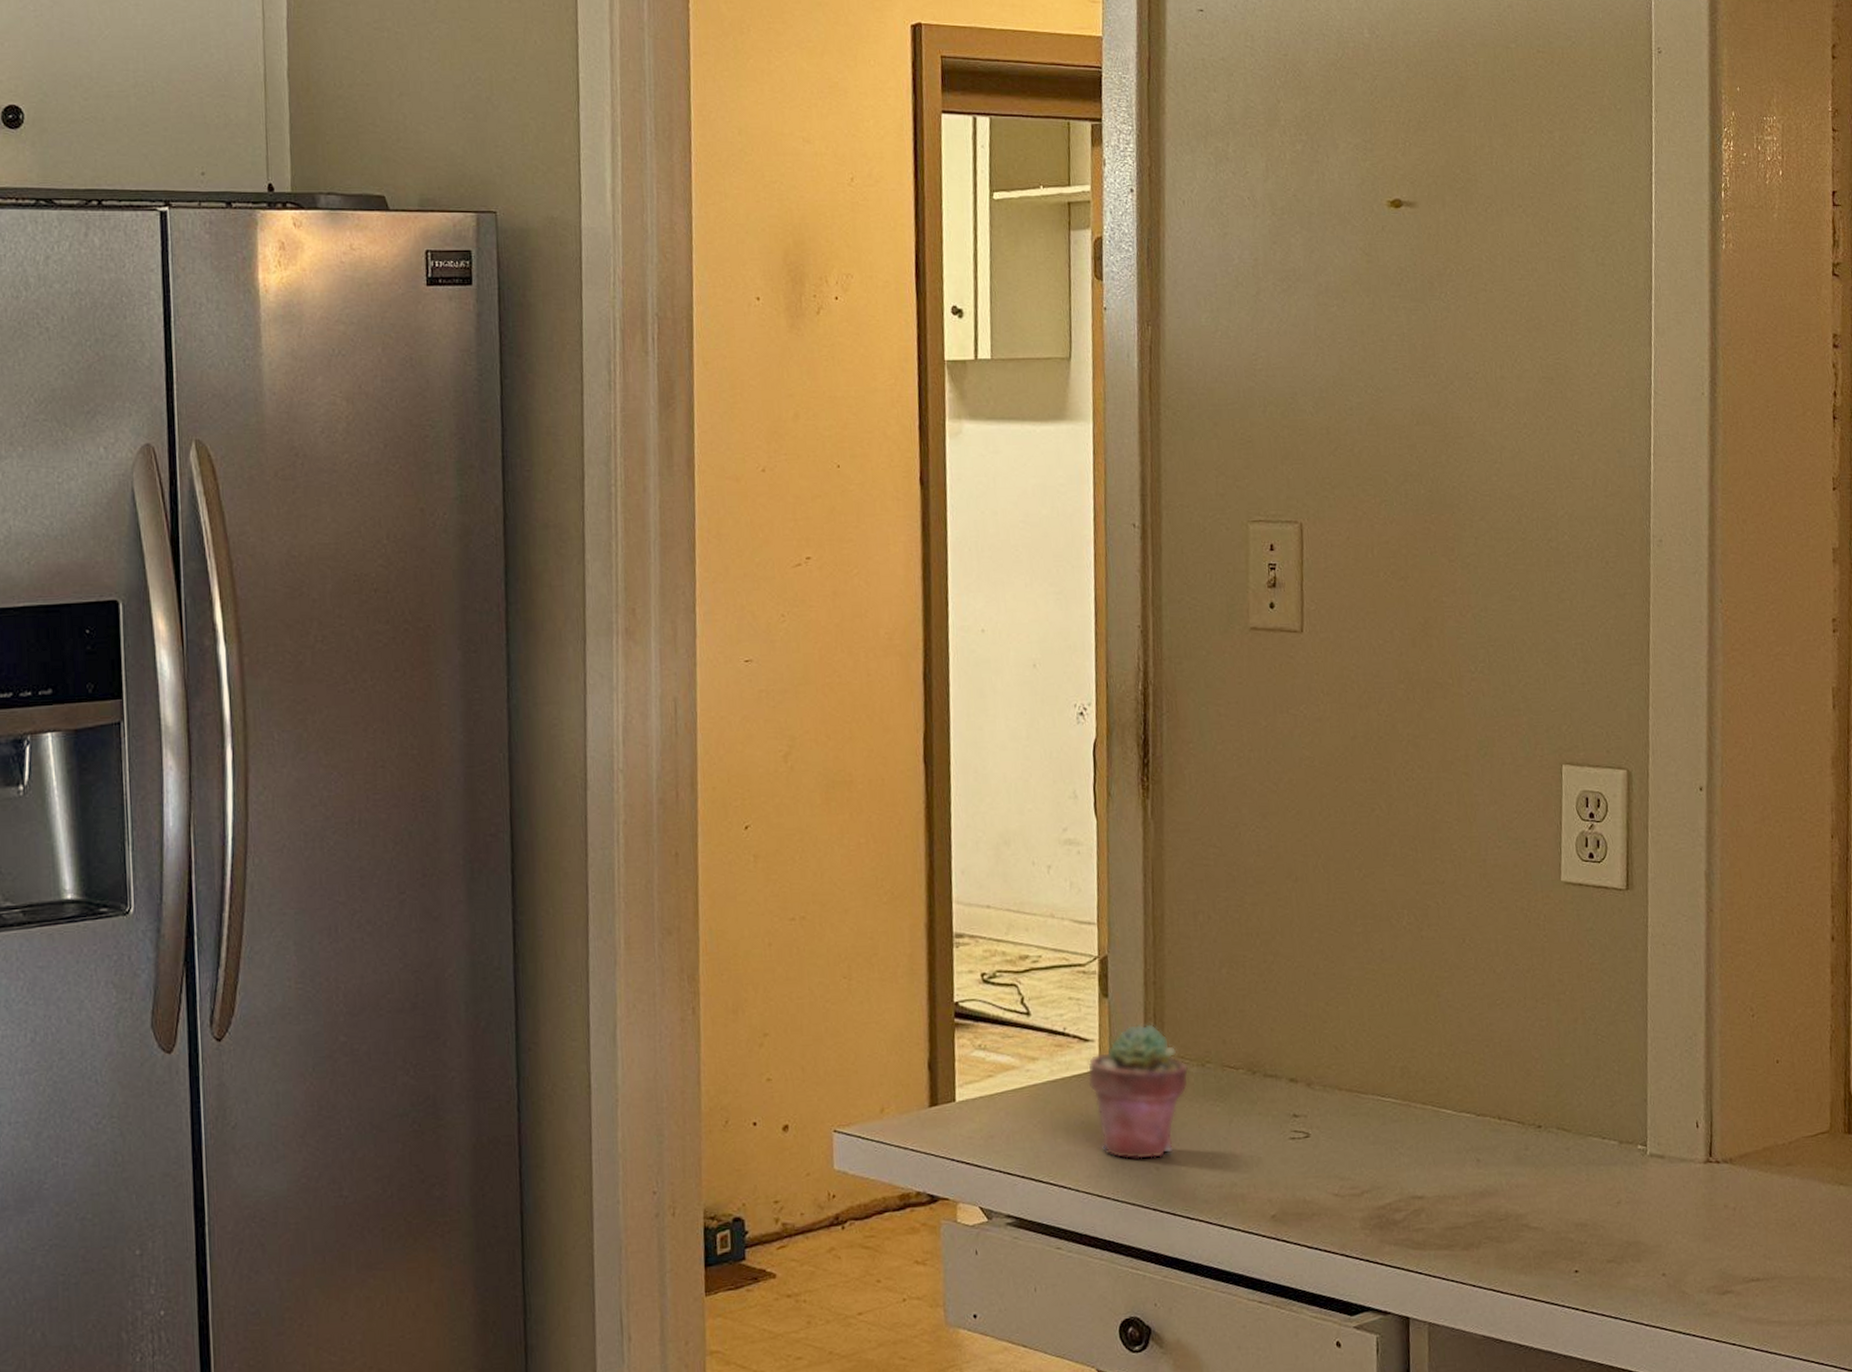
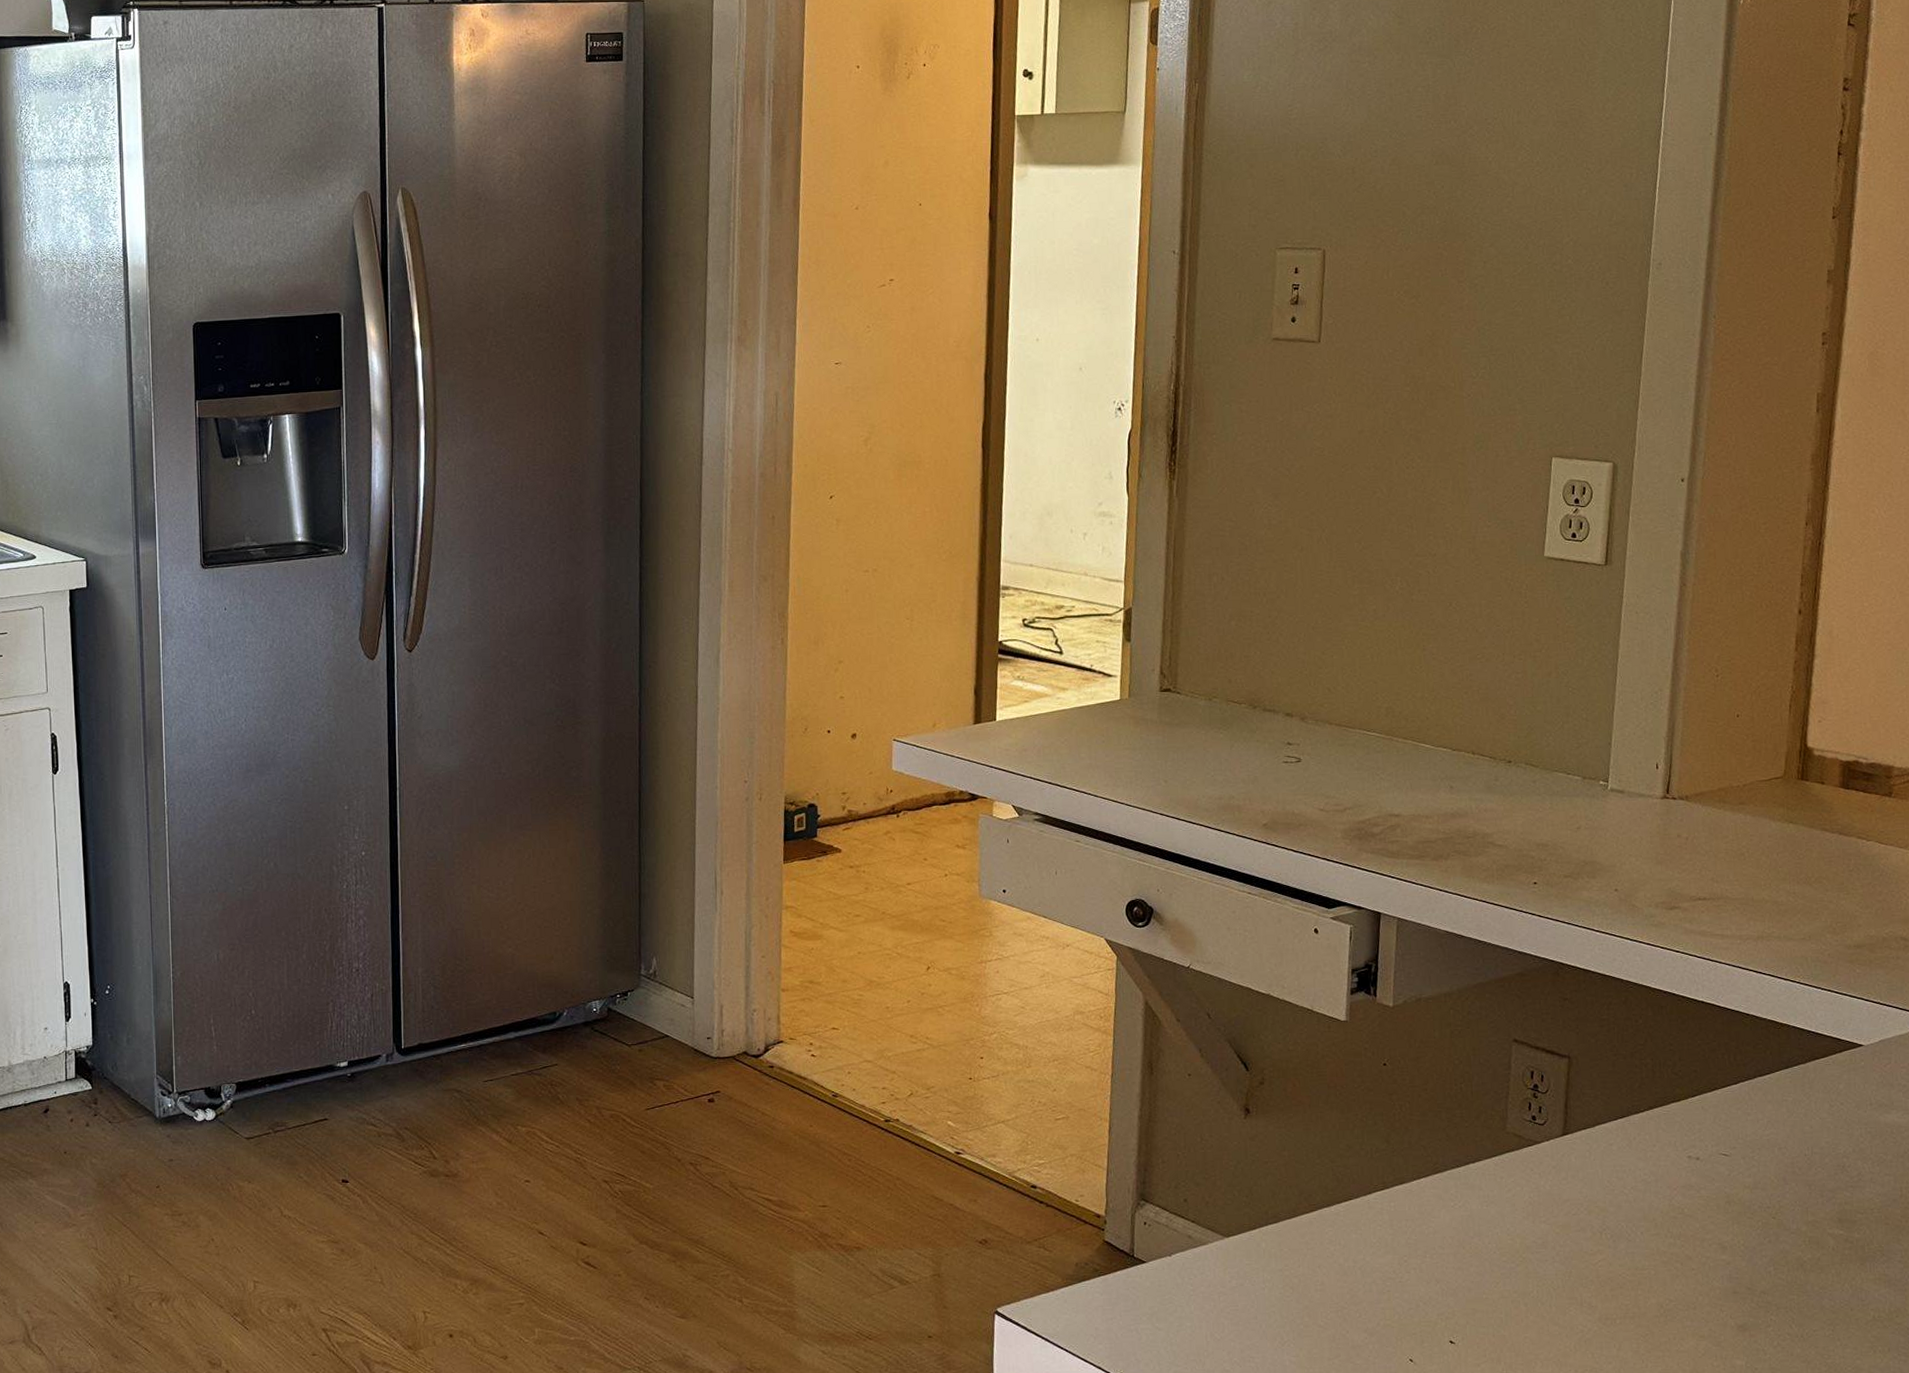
potted succulent: present [1087,1023,1189,1160] -> none [1109,664,1198,773]

